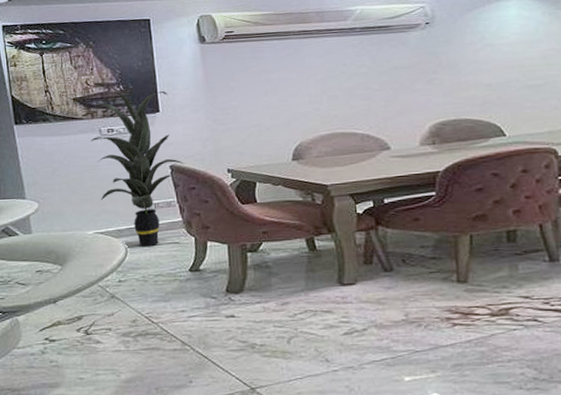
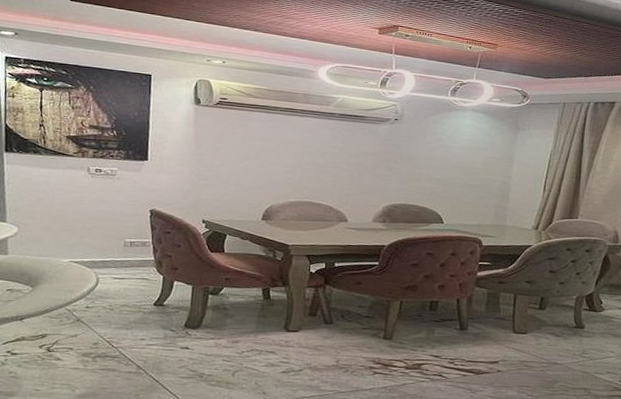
indoor plant: present [90,90,185,248] -> none [78,134,165,280]

